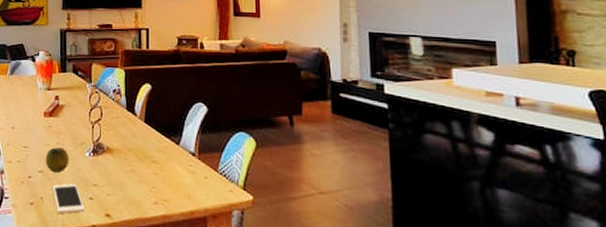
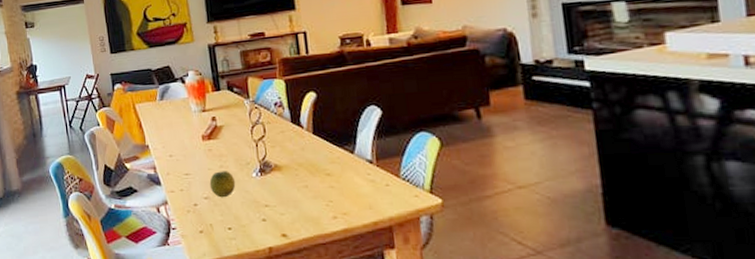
cell phone: present [53,183,85,214] -> none [221,207,258,238]

